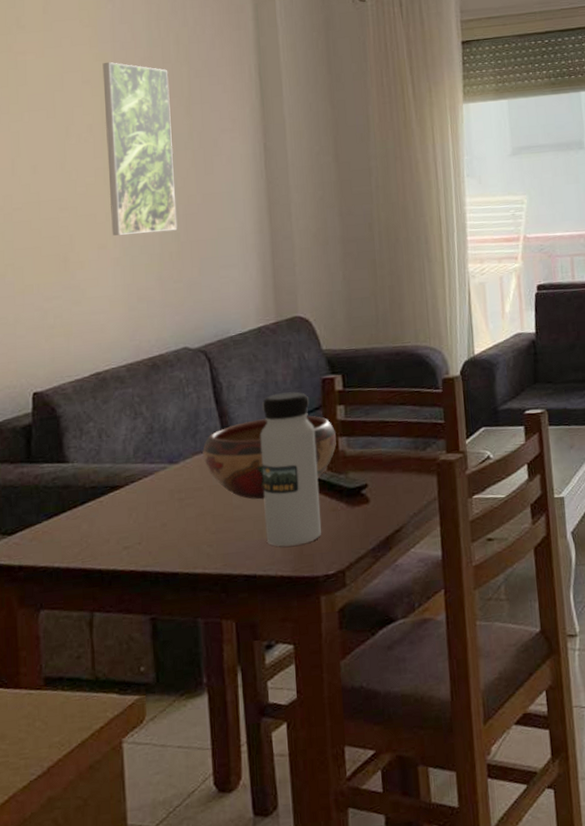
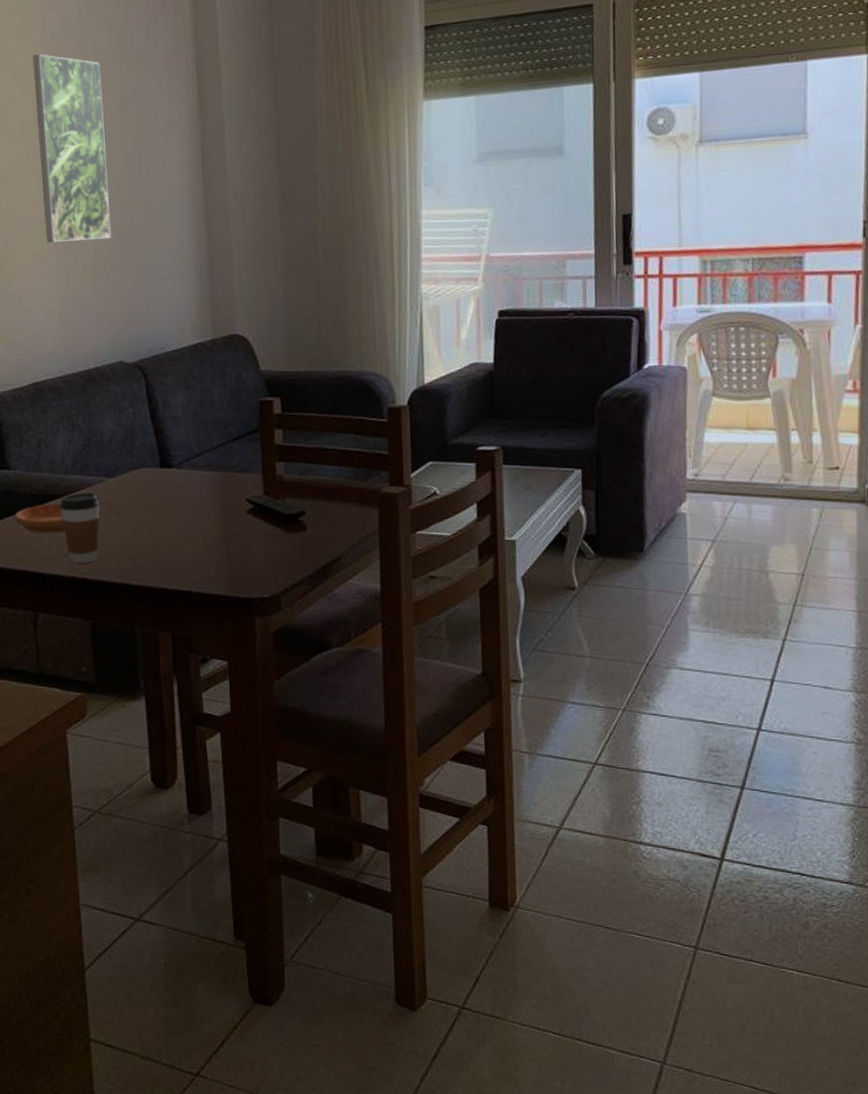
saucer: none [72,494,125,527] -> present [15,503,64,533]
coffee cup: none [120,480,163,556] -> present [59,492,100,563]
decorative bowl: present [202,415,336,500] -> none [139,438,274,519]
water bottle: present [260,391,321,547] -> none [196,412,257,567]

